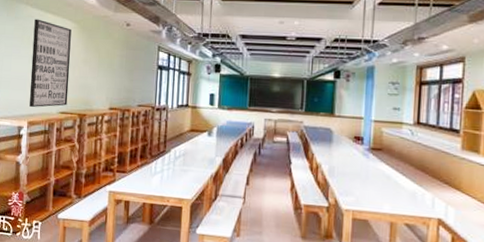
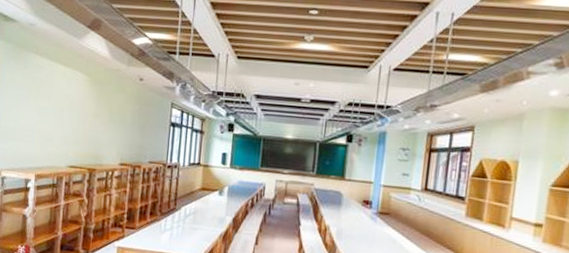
wall art: present [29,19,72,108] -> none [37,69,83,161]

